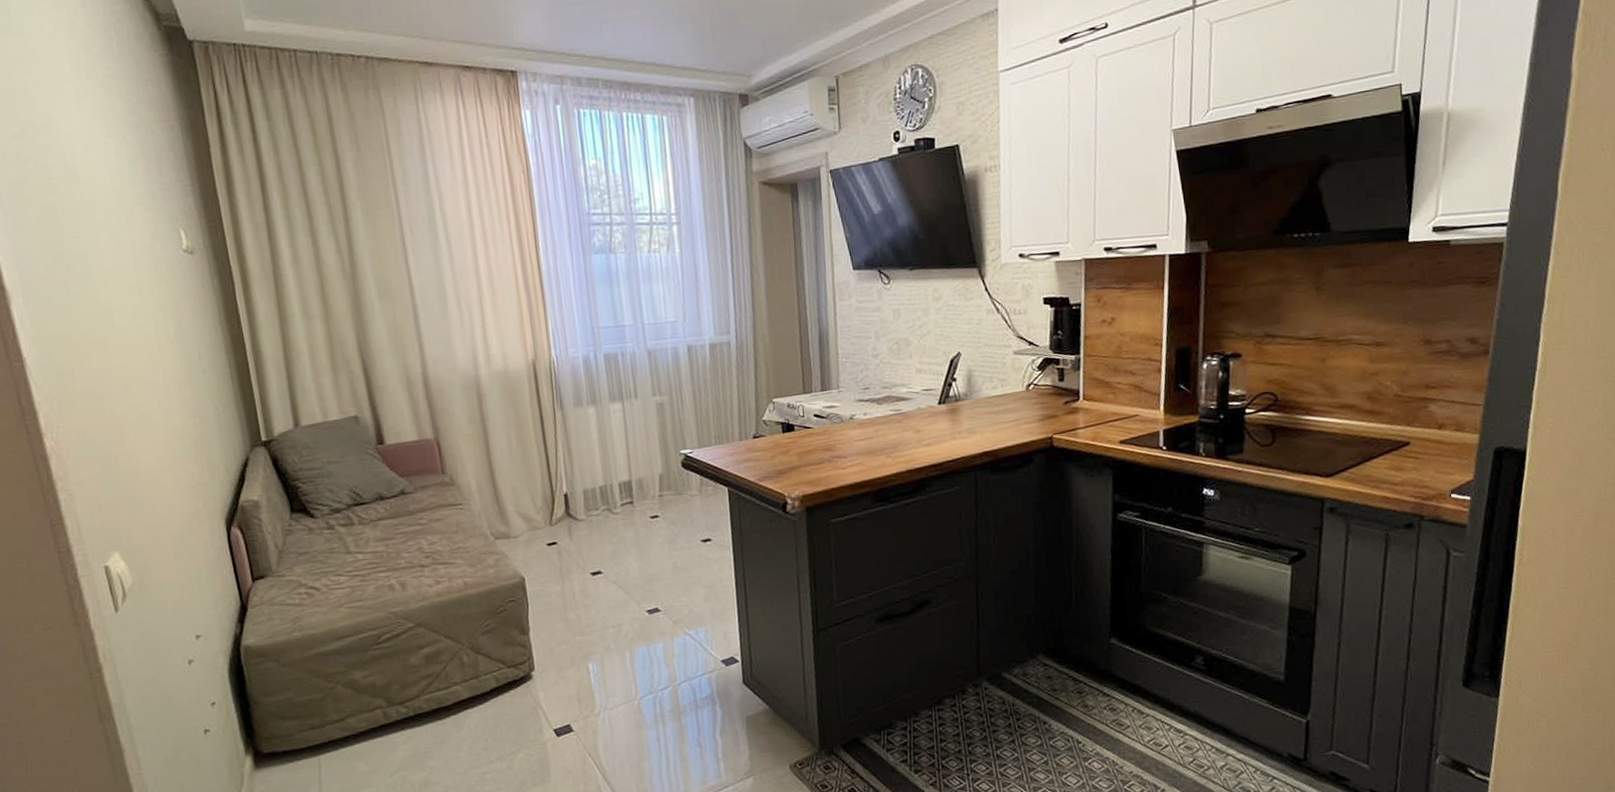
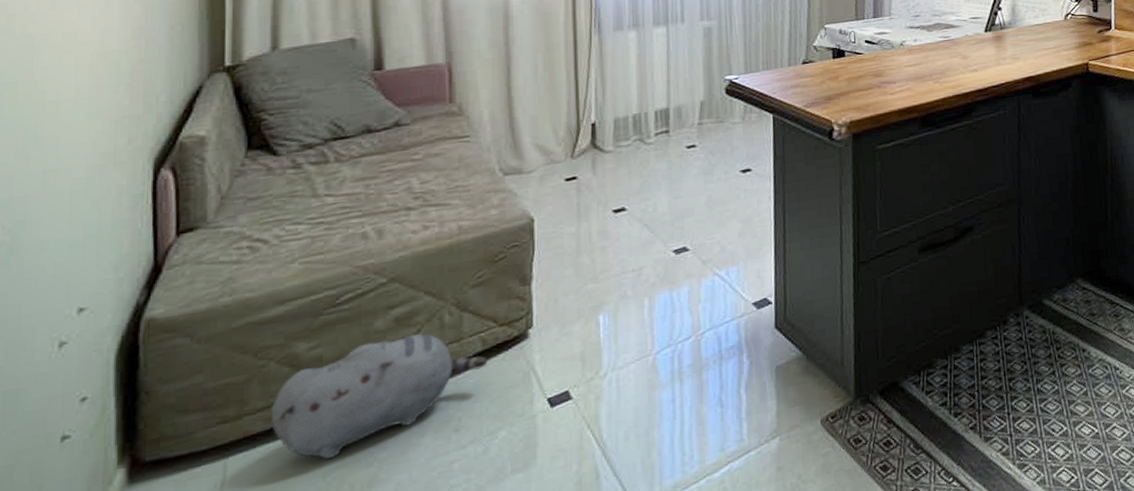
plush toy: none [344,670,502,763] -> present [272,333,488,460]

